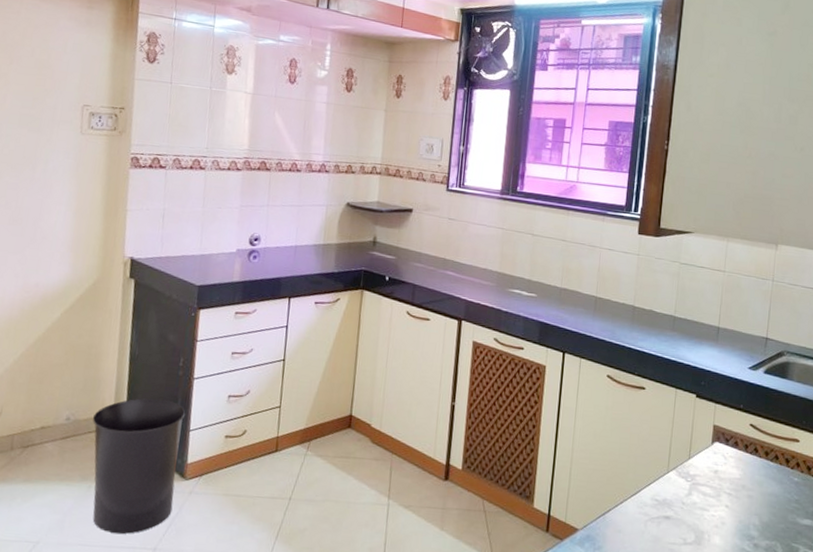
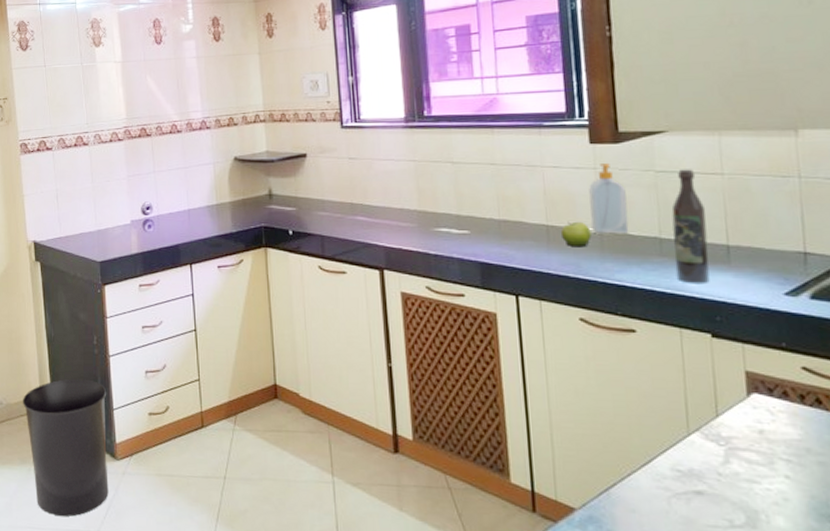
fruit: none [604,295,627,318] -> present [560,221,592,248]
soap bottle: none [627,251,657,311] -> present [588,162,629,234]
wine bottle: none [680,264,709,356] -> present [671,169,710,284]

